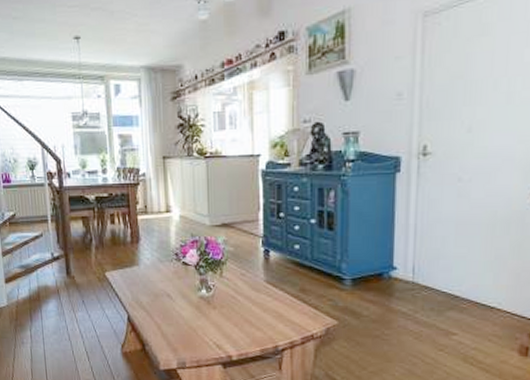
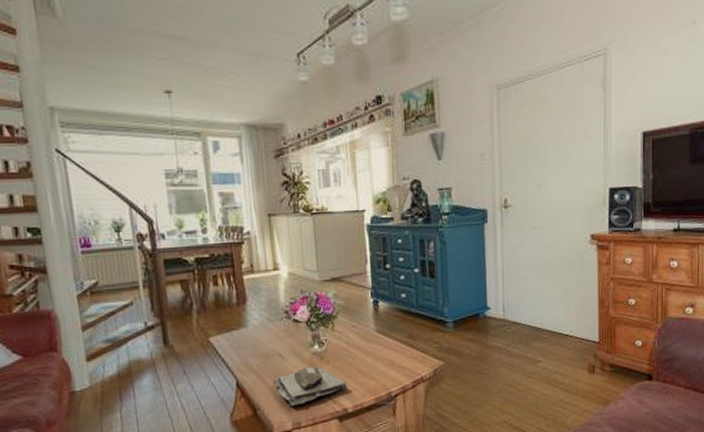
book: none [160,308,232,346] -> present [272,364,347,406]

